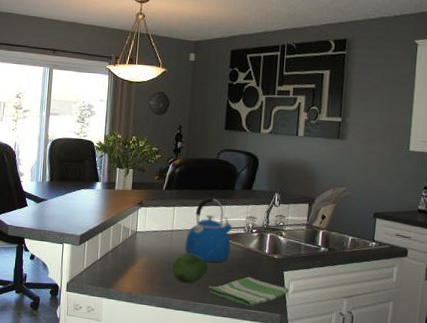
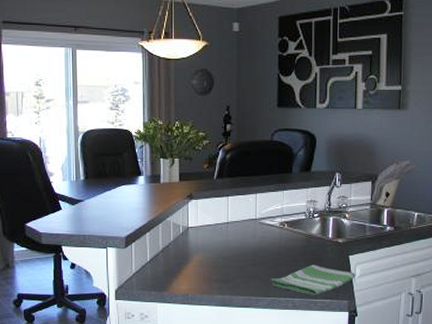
fruit: present [172,253,208,284] -> none [231,245,269,278]
kettle: present [185,197,232,263] -> none [242,183,292,253]

